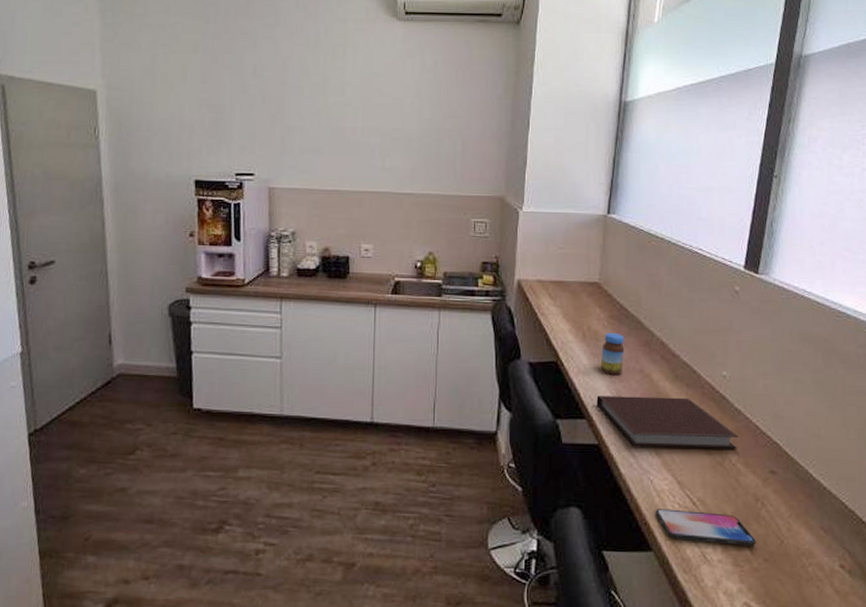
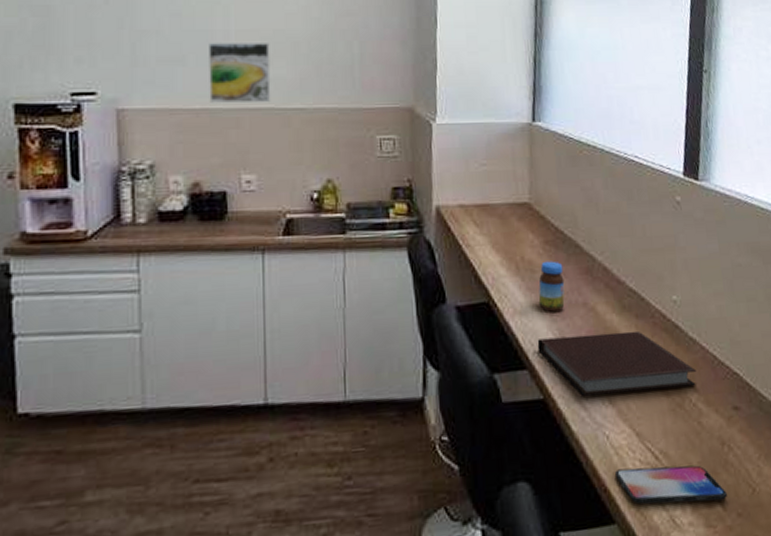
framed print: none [339,138,389,187] -> present [209,43,271,103]

